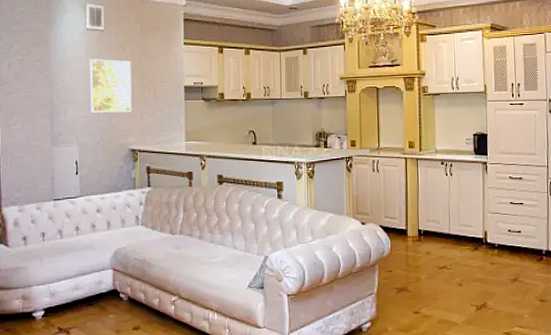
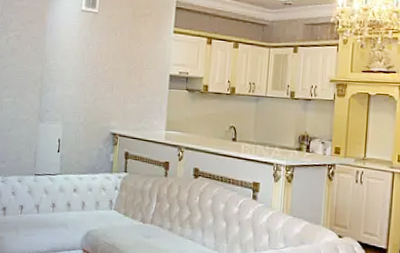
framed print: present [89,59,132,113] -> none [77,40,121,96]

